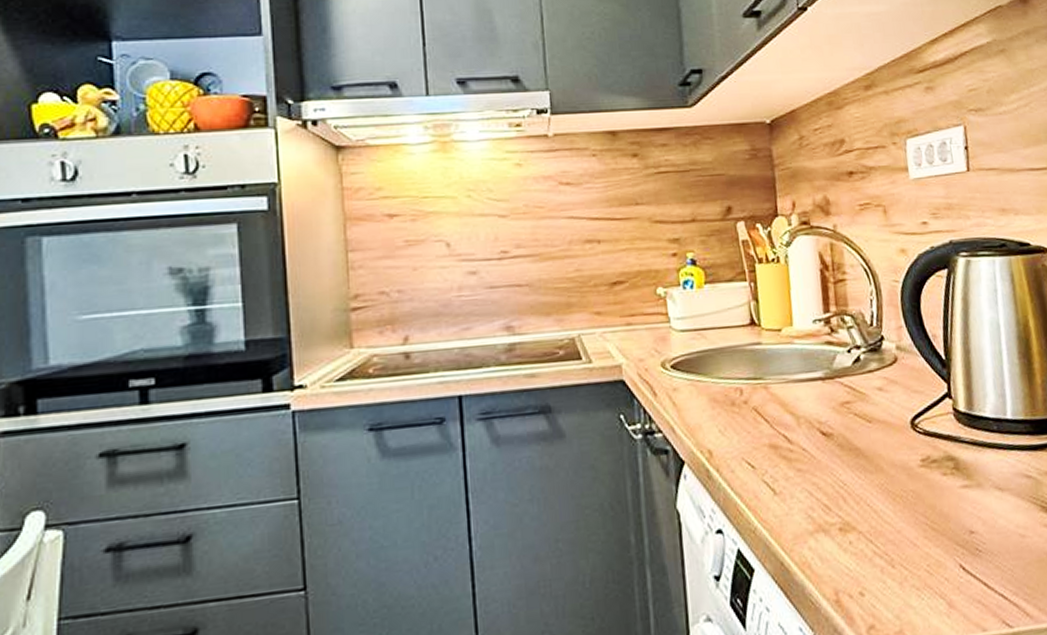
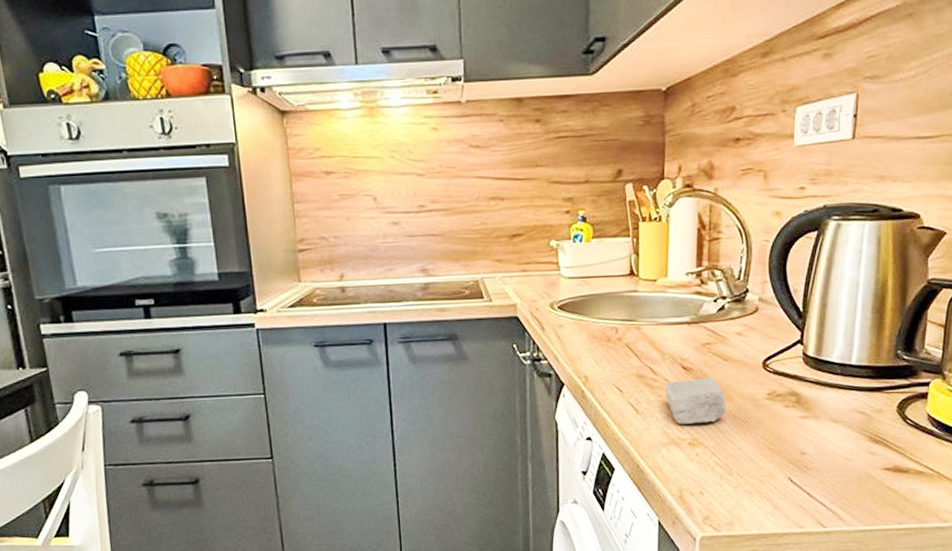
soap bar: none [803,442,878,505] -> present [665,377,727,425]

